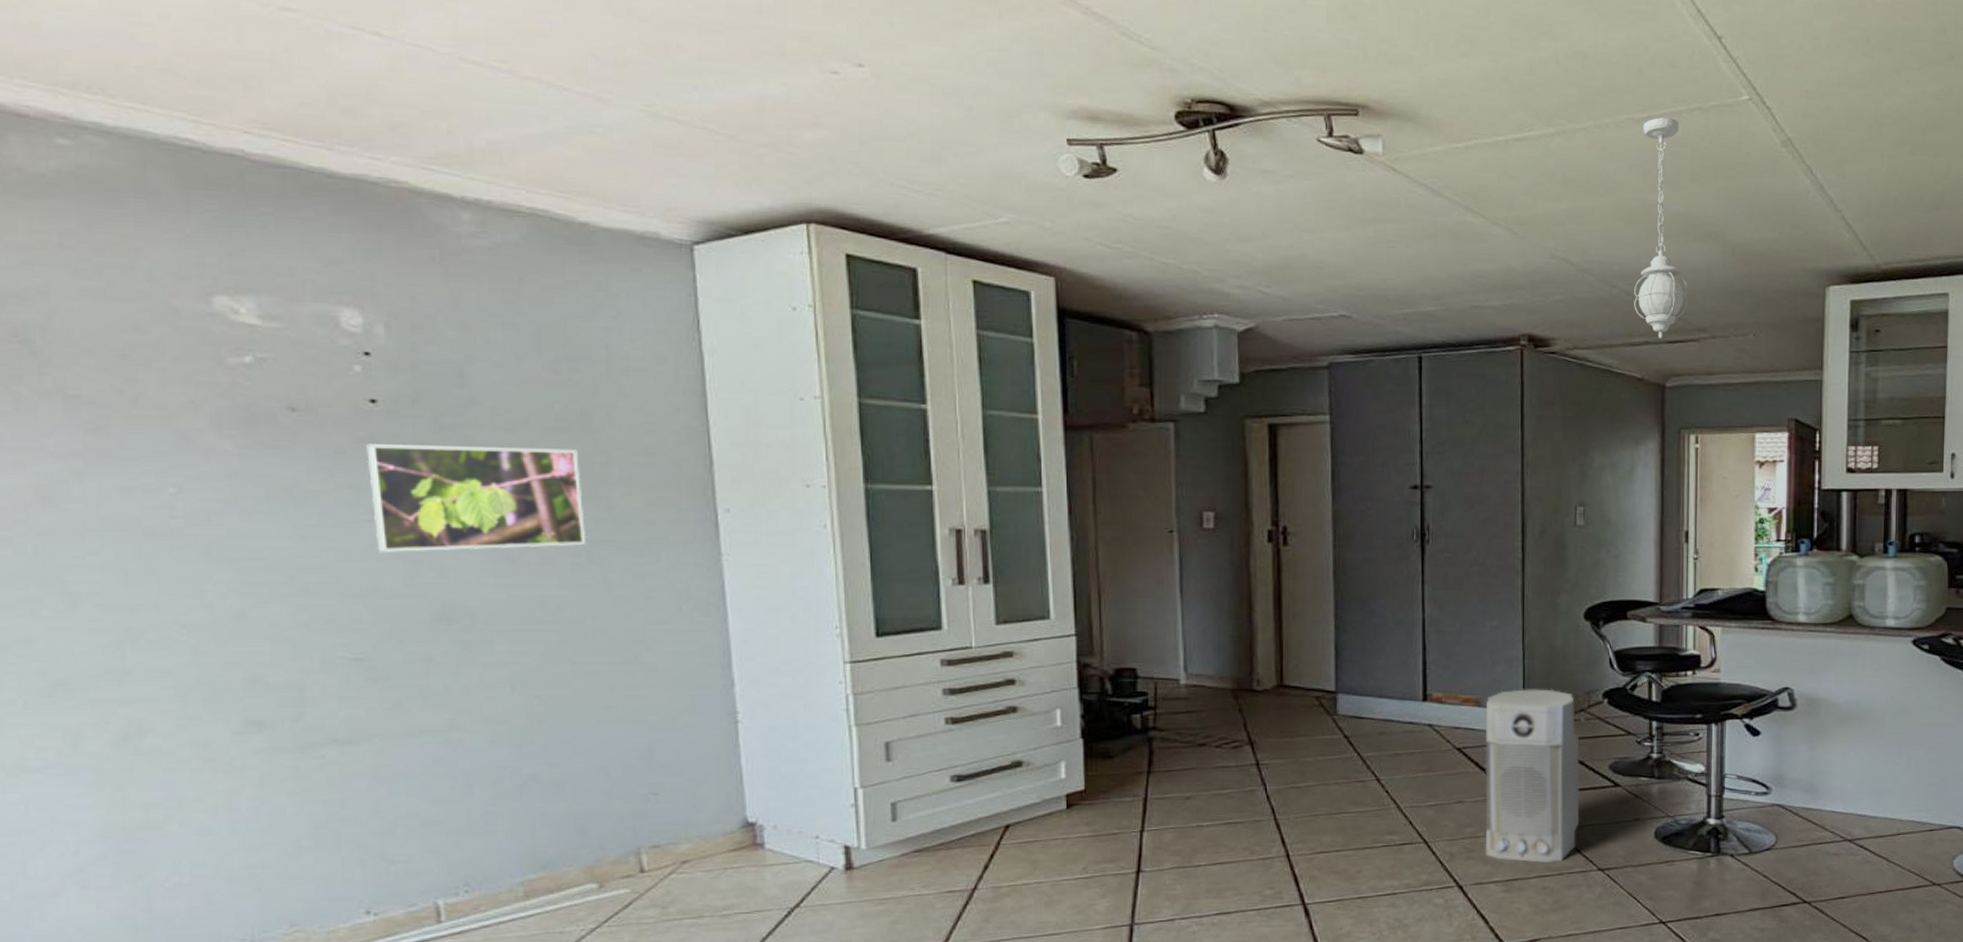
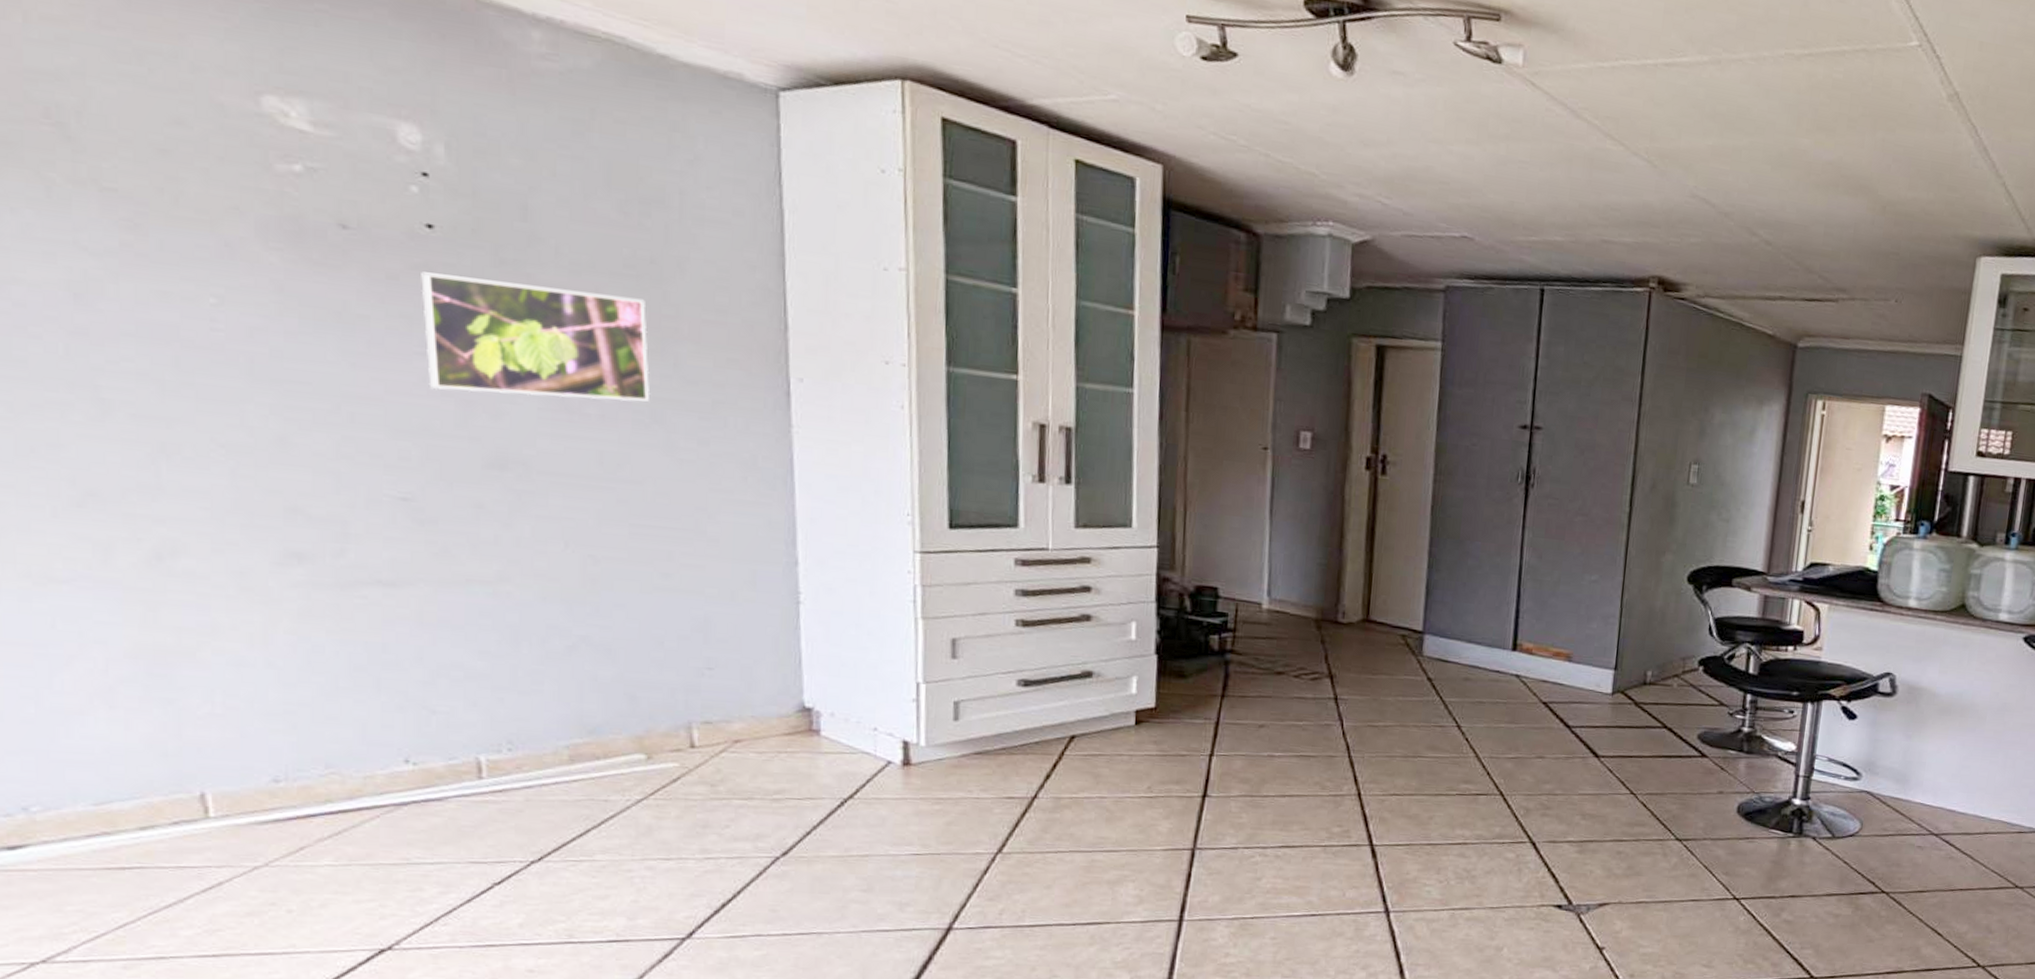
air purifier: present [1485,689,1580,863] -> none [1561,647,1670,828]
pendant light: present [1634,117,1688,339] -> none [1773,55,1842,296]

